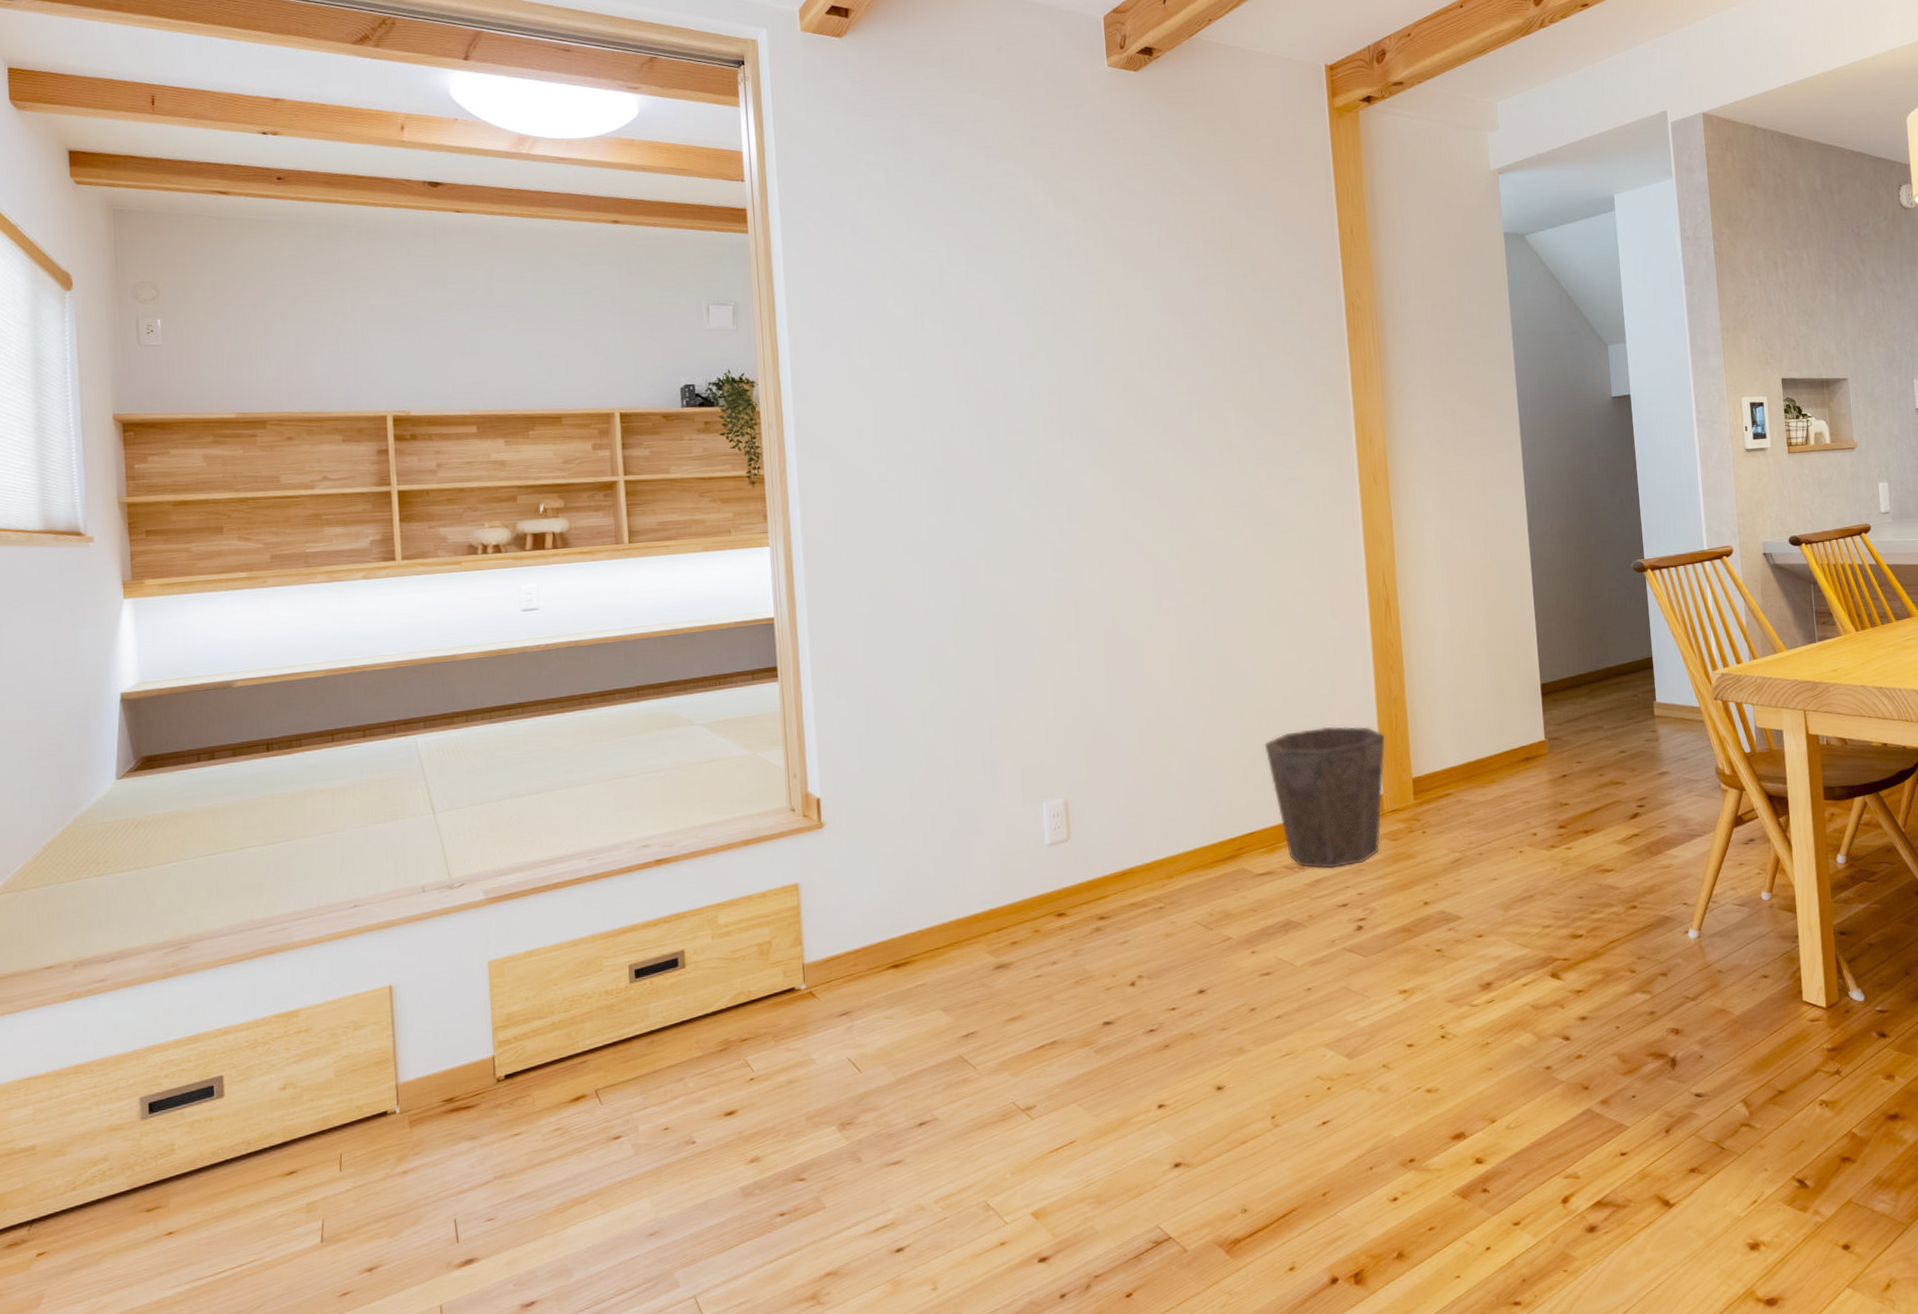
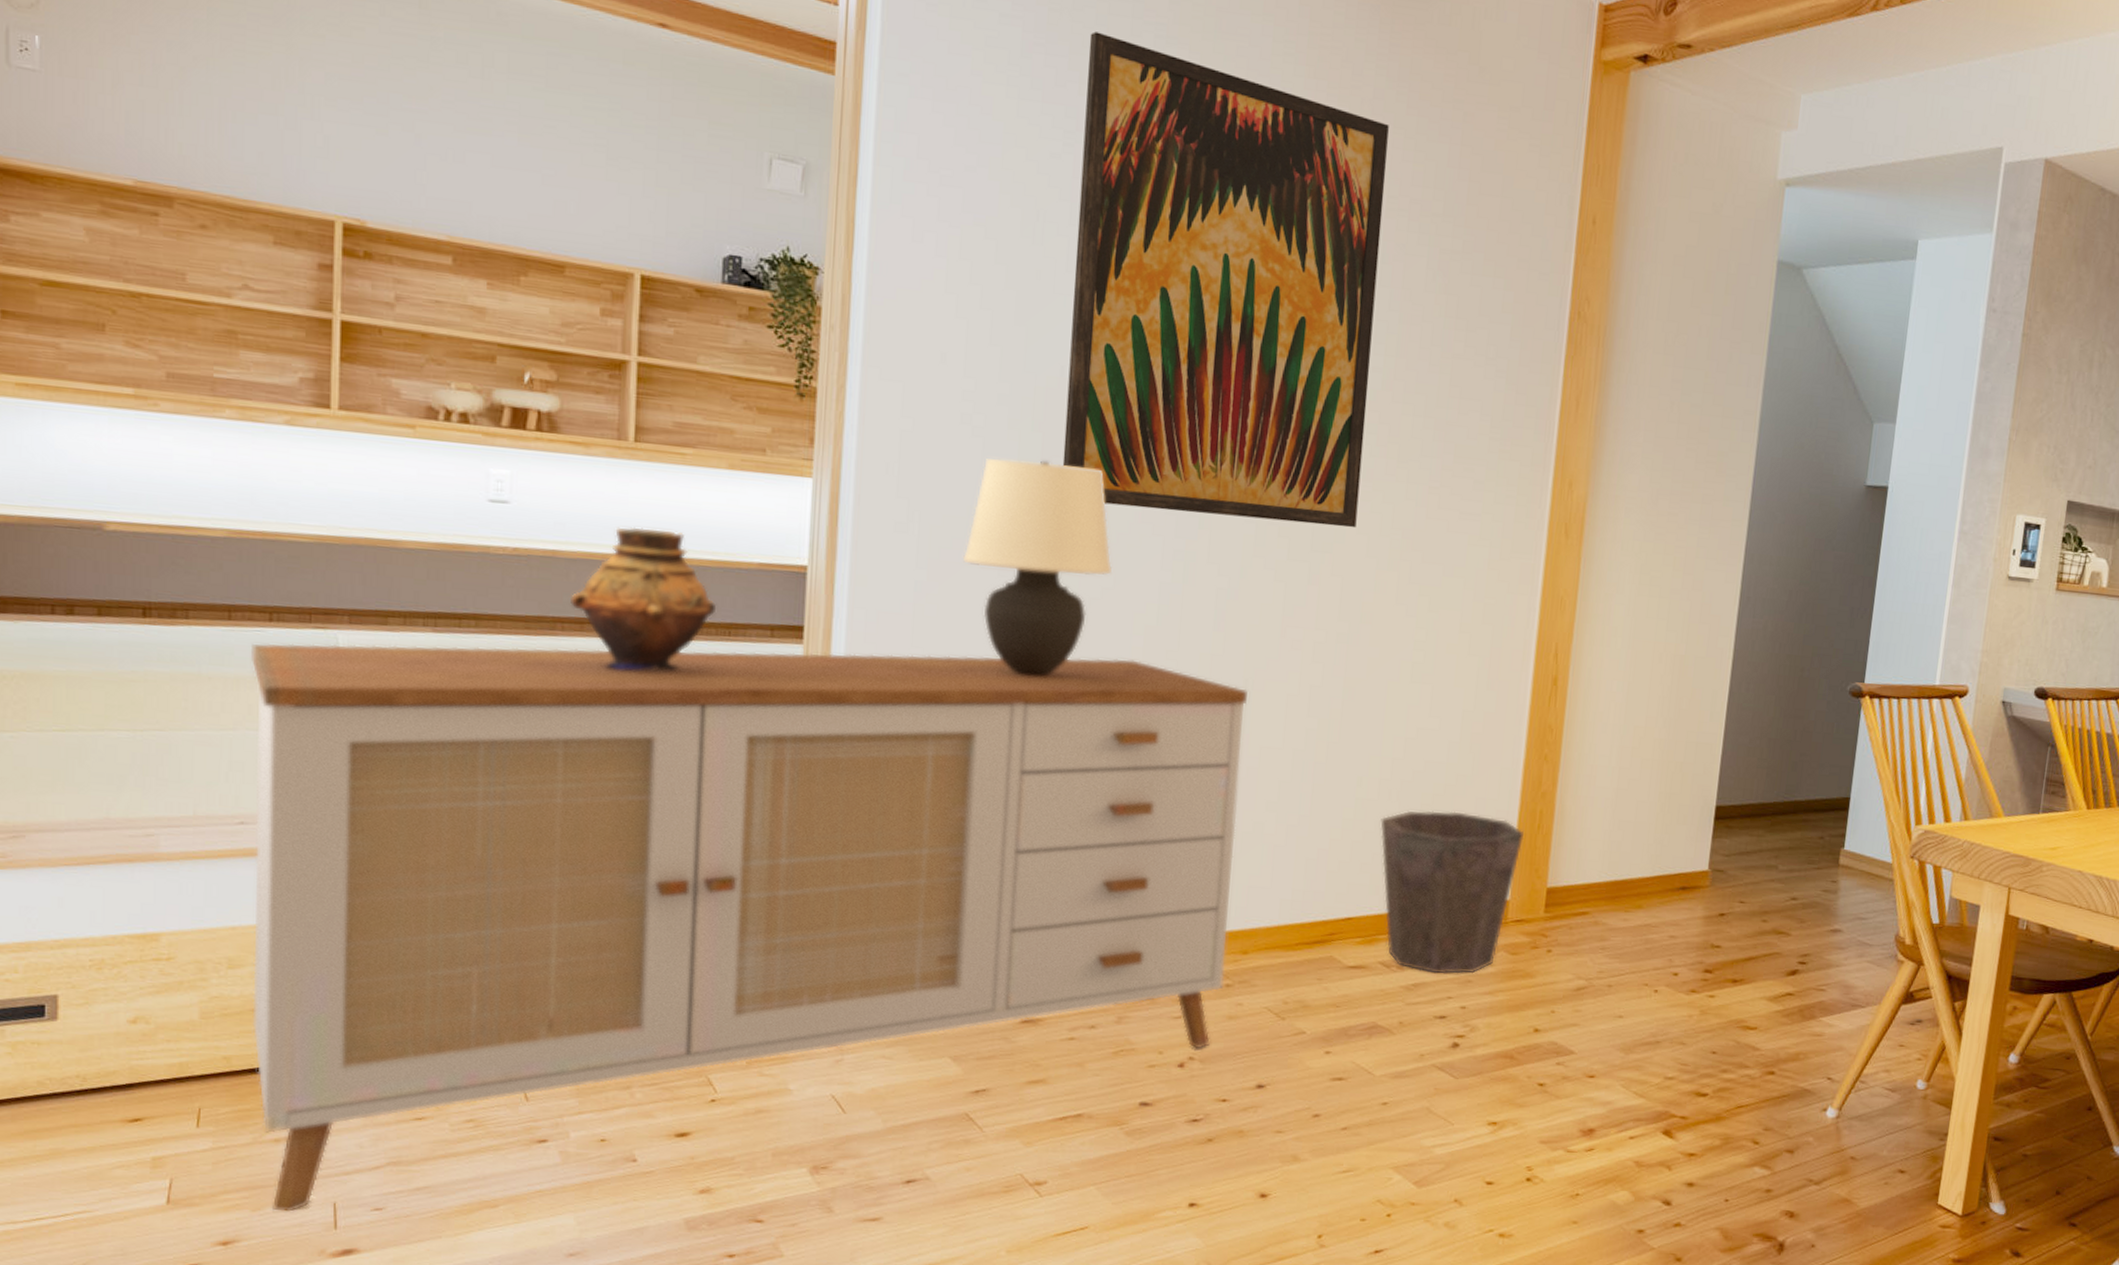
sideboard: none [352,647,1157,1235] -> present [252,643,1248,1212]
vase: none [593,608,707,729] -> present [570,527,717,671]
table lamp: none [894,498,1015,675] -> present [962,458,1113,677]
wall art: none [937,162,1204,525] -> present [1062,31,1389,528]

